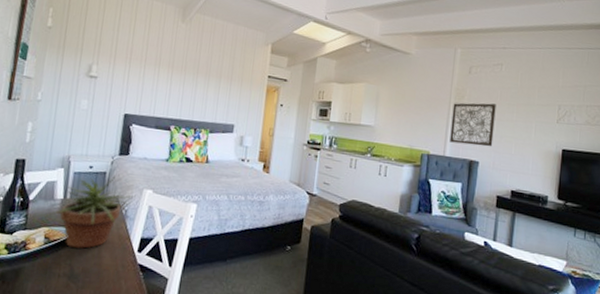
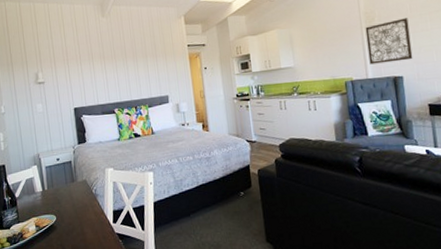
potted plant: present [45,176,136,249] -> none [31,163,100,230]

